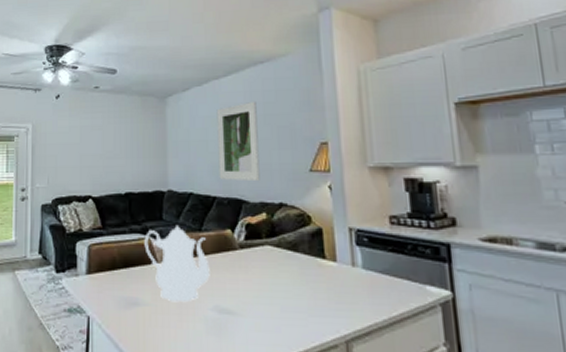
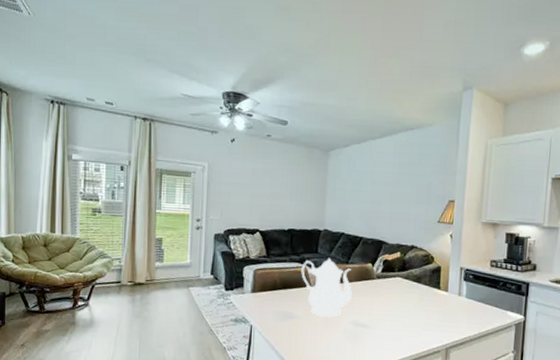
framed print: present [216,102,260,182] -> none [367,162,403,228]

